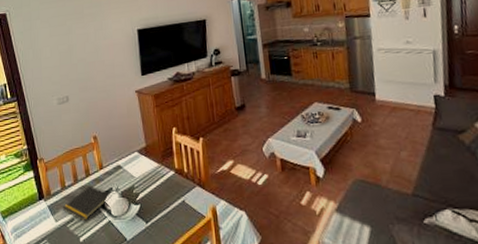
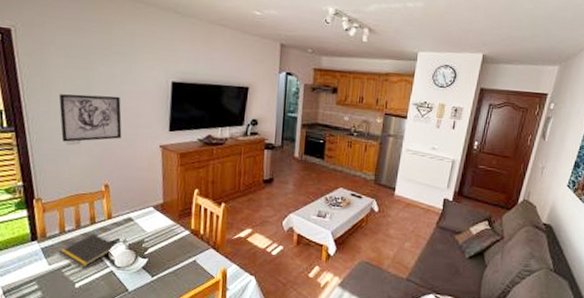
wall art: none [47,52,102,103] -> present [58,94,122,142]

